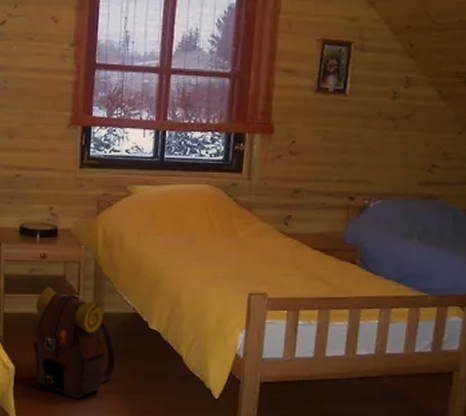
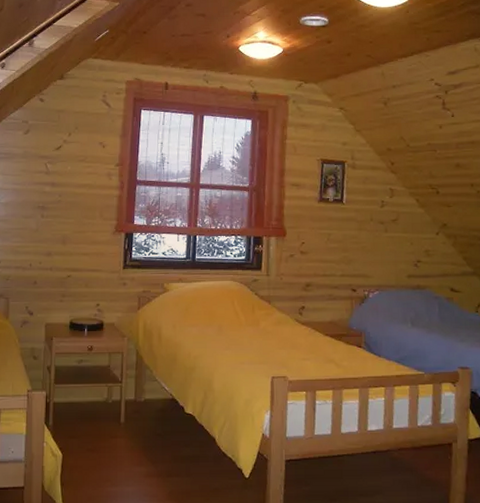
backpack: present [32,286,116,399] -> none [79,376,156,484]

